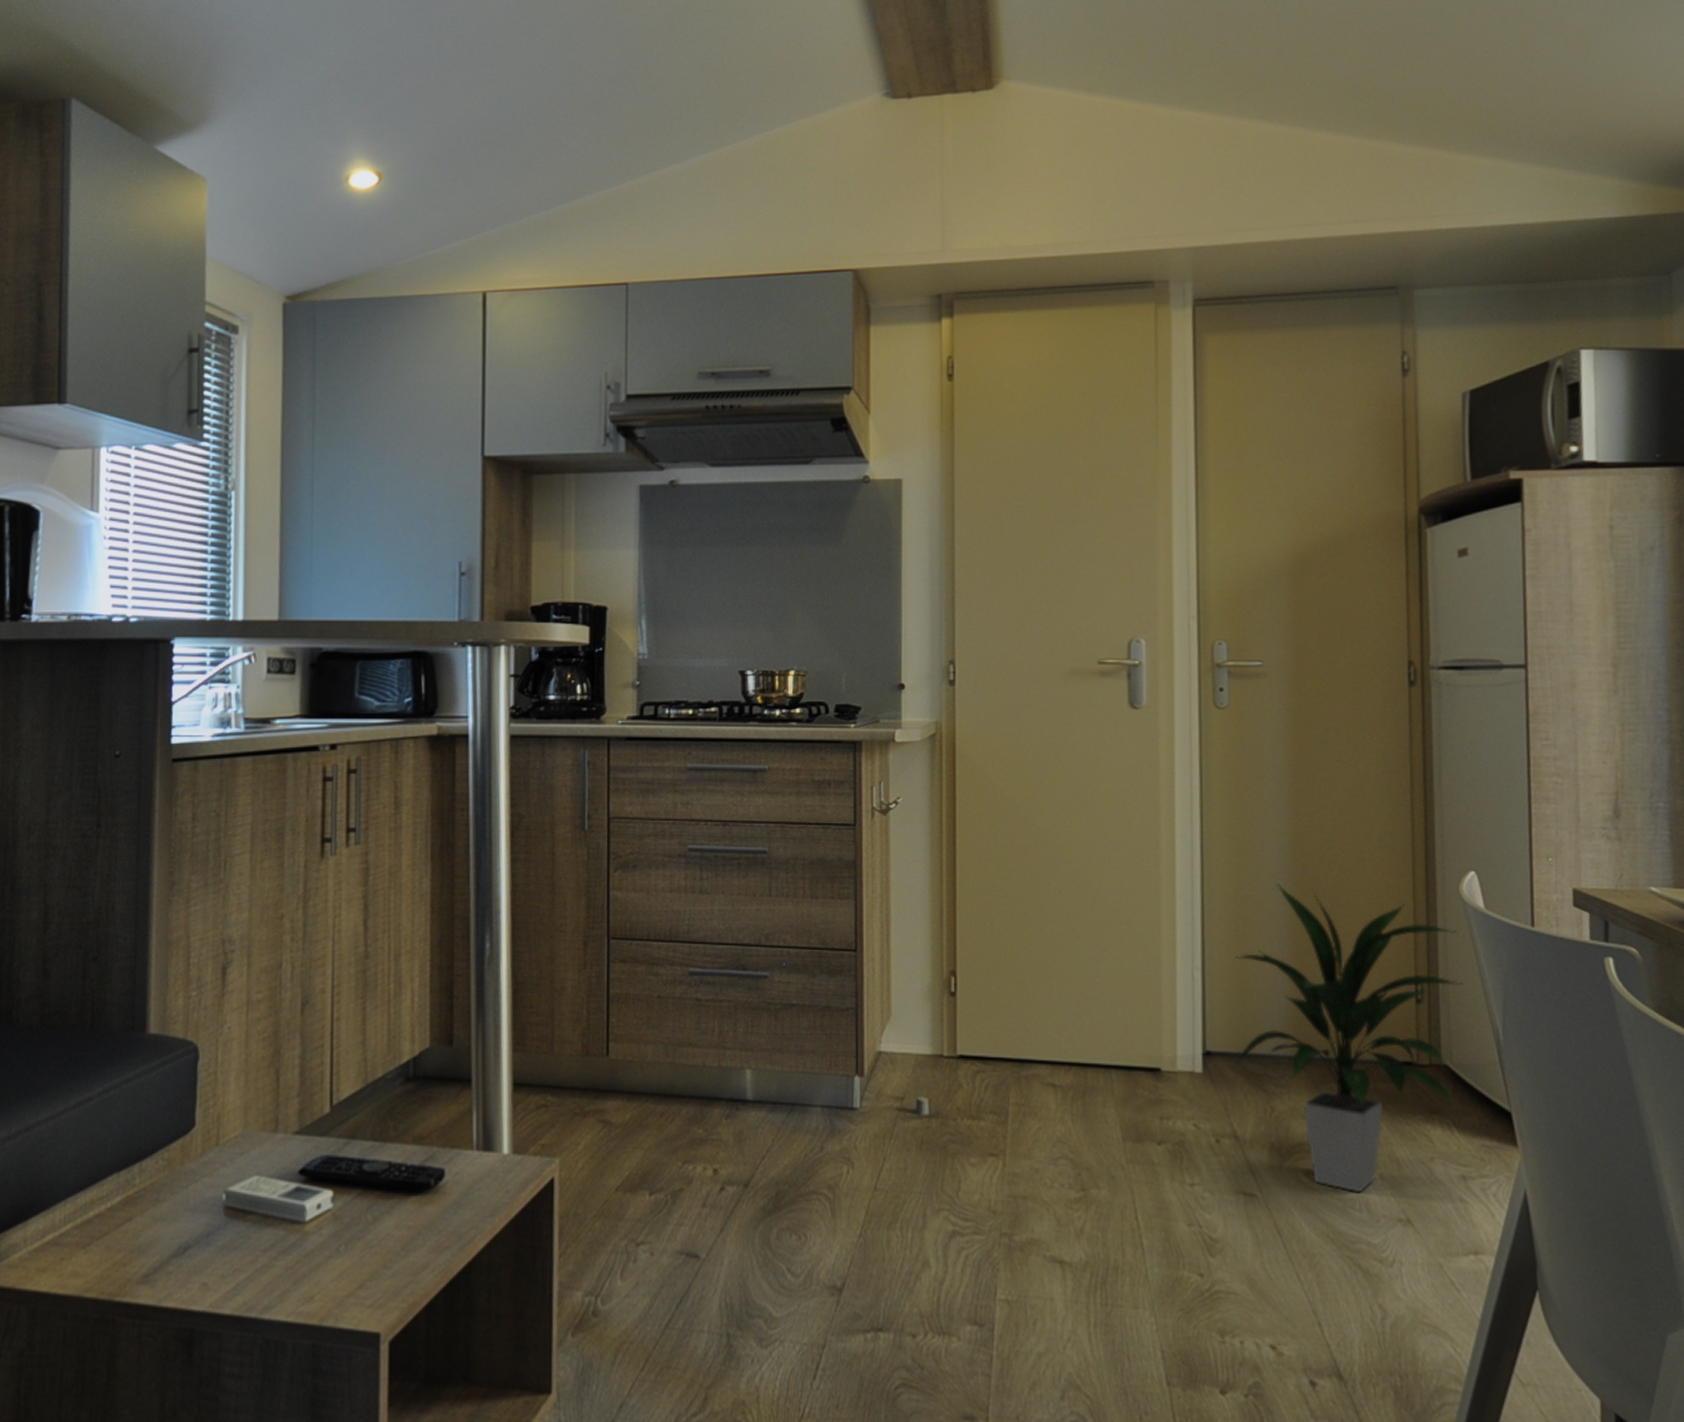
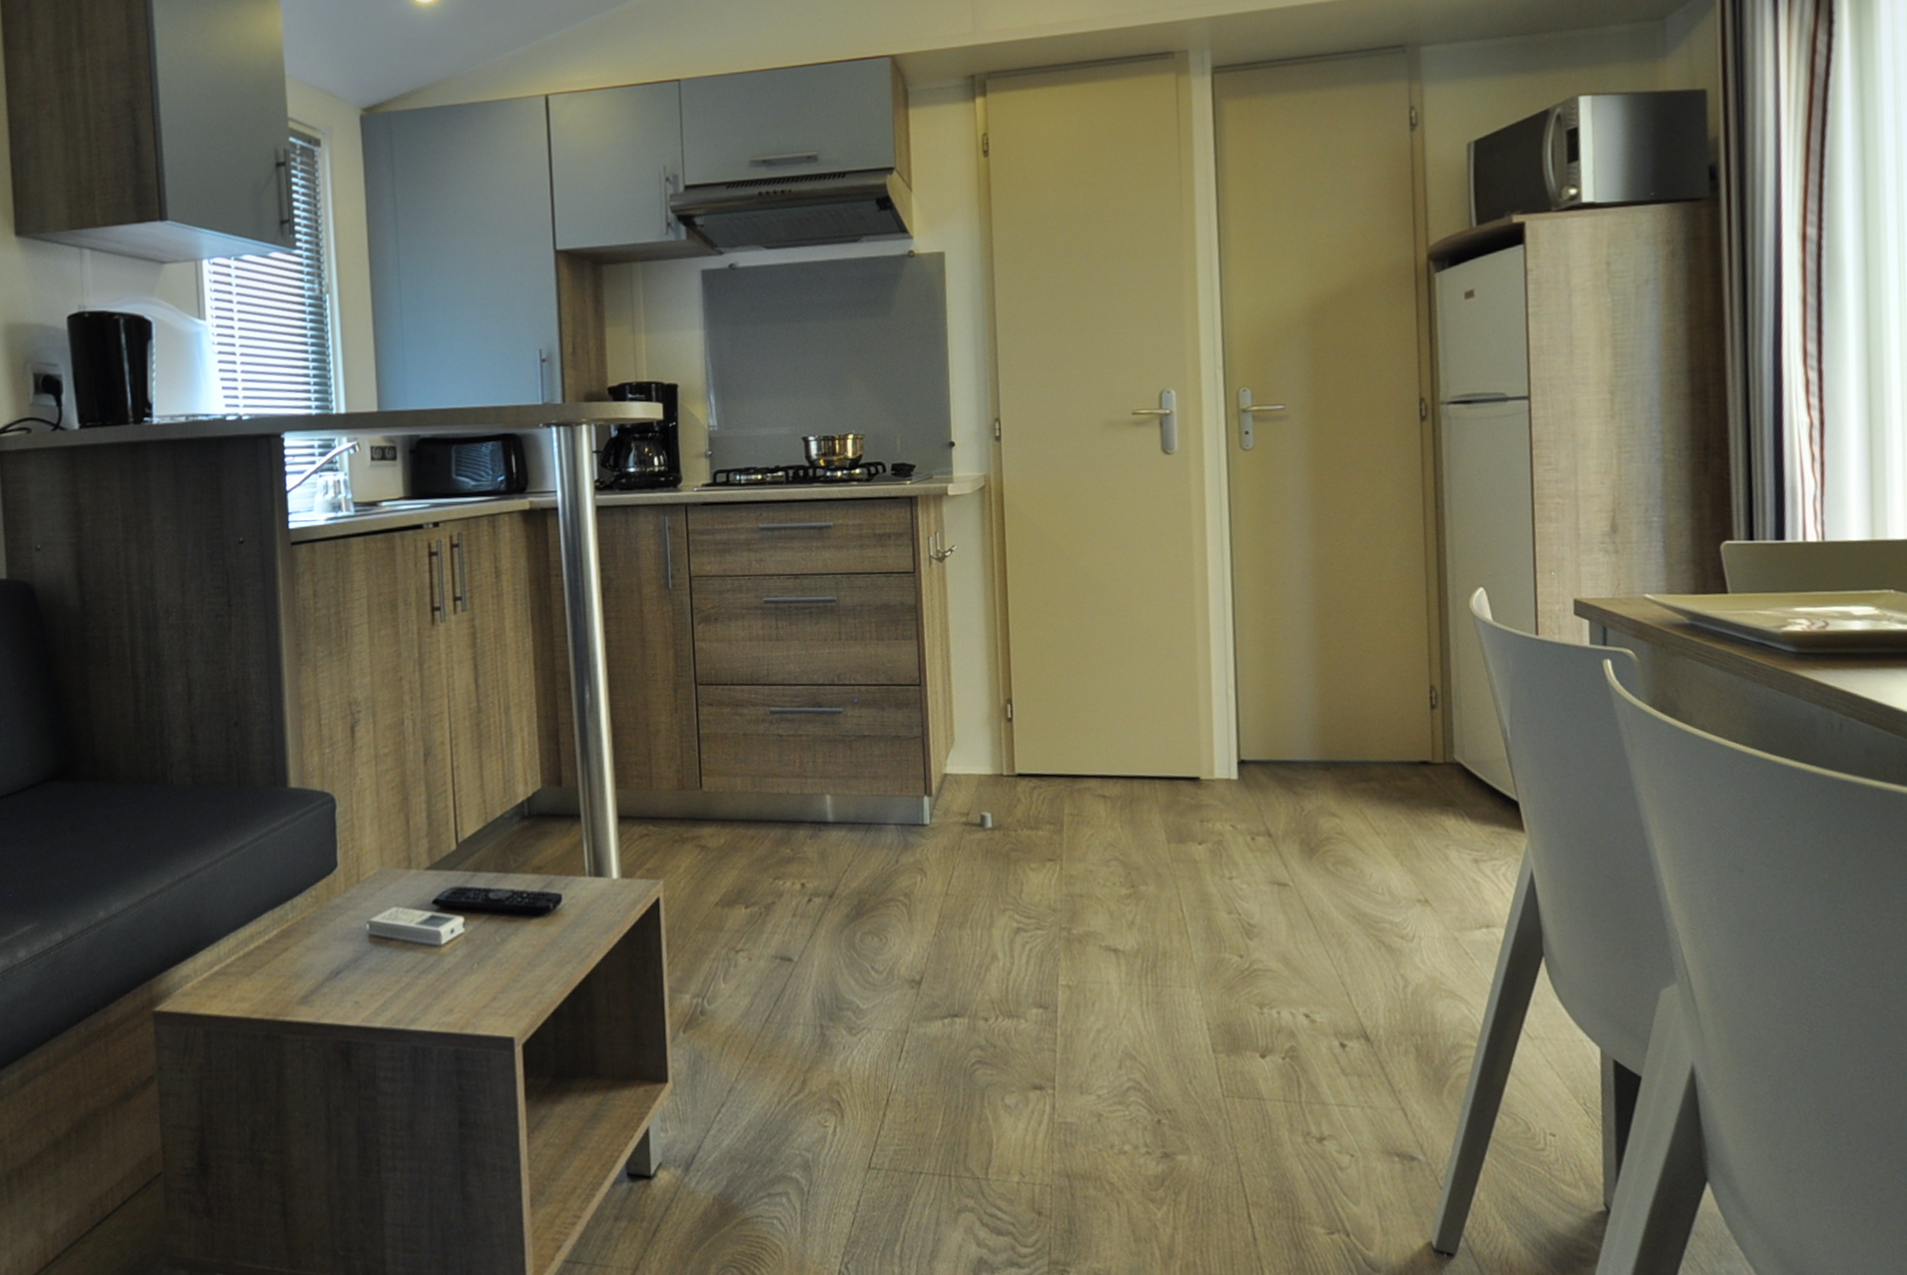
indoor plant: present [1233,883,1464,1192] -> none [1265,607,1474,878]

